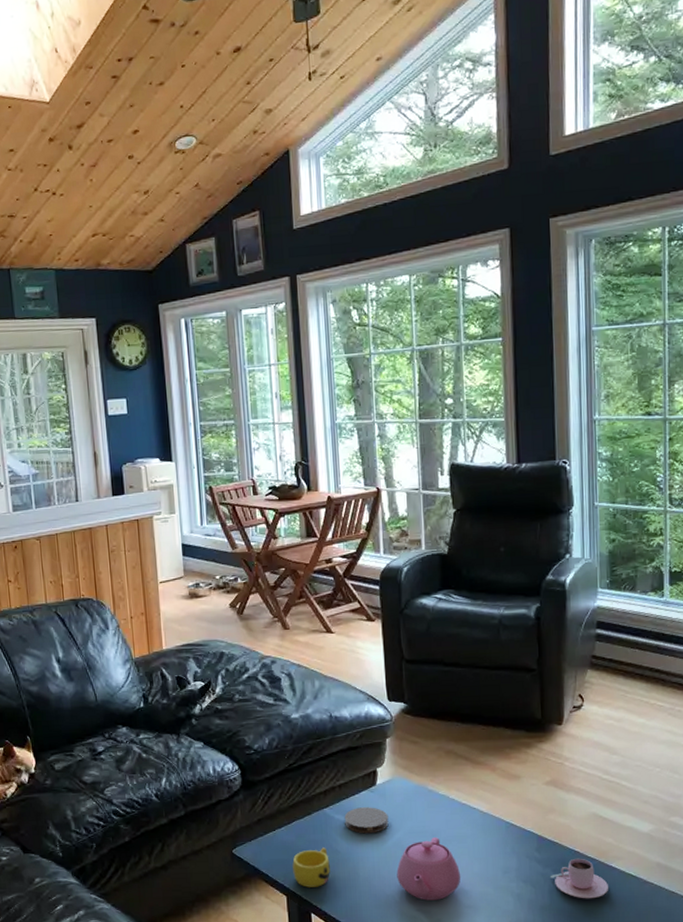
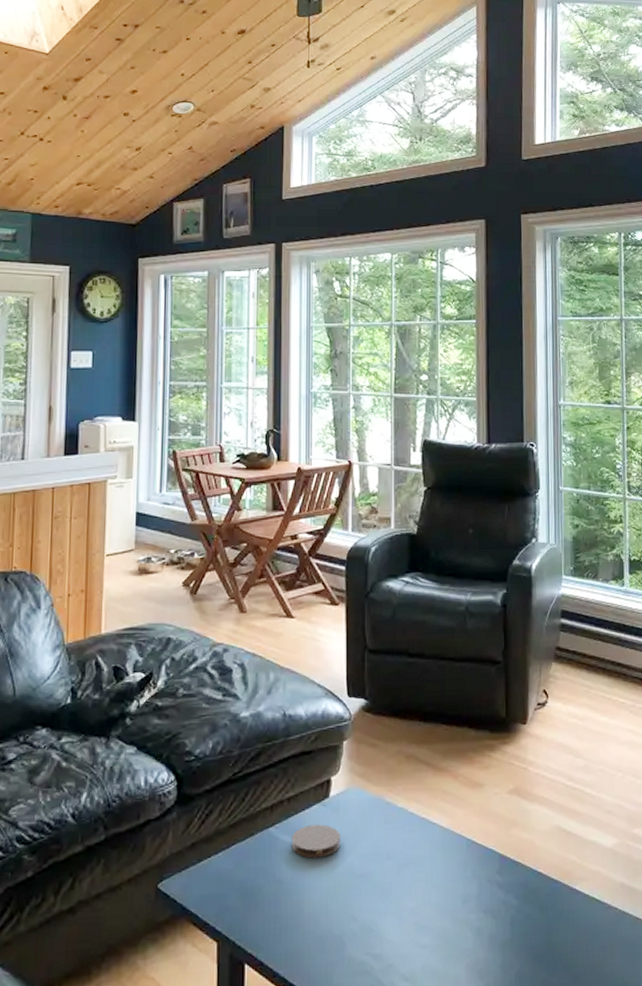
cup: present [292,847,330,888] -> none [227,877,271,930]
teapot: present [396,837,461,900] -> none [346,860,417,941]
teacup: present [549,858,609,899] -> none [511,880,573,931]

